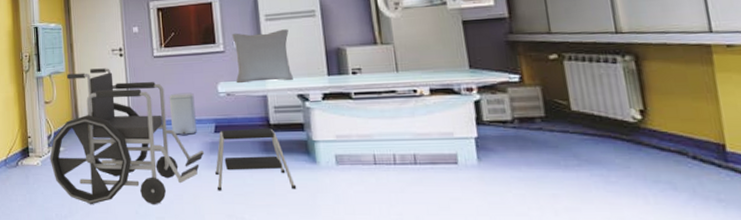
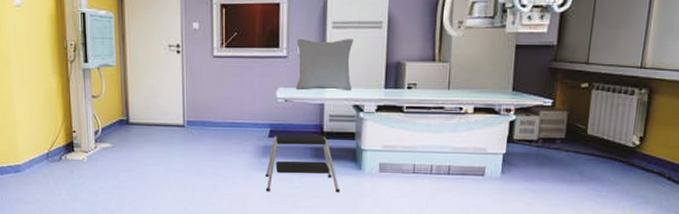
wheelchair: present [49,68,205,205] -> none [96,64,257,203]
pedal bin: present [169,92,197,135] -> none [226,96,252,138]

